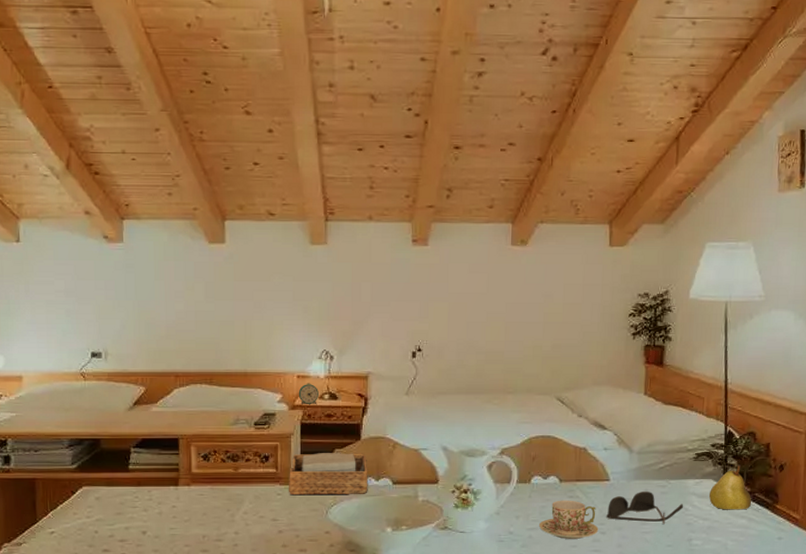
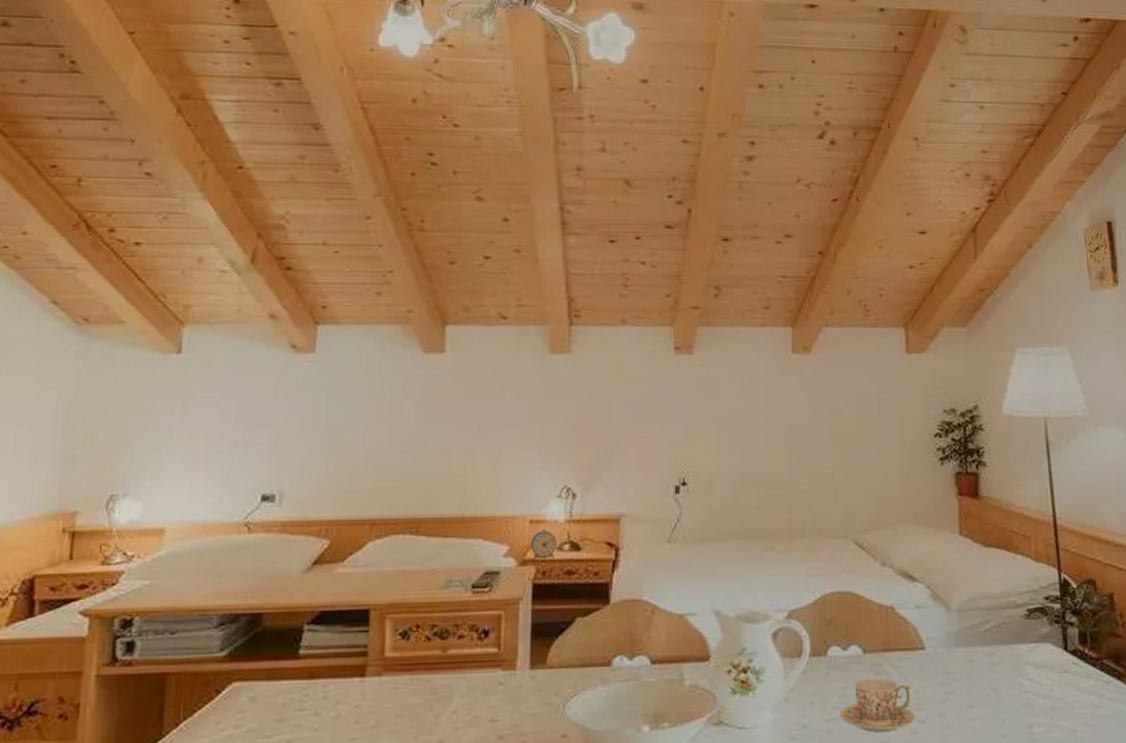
napkin holder: present [289,453,368,496] -> none [514,622,619,685]
eyeglasses: present [606,492,684,524] -> none [924,662,1019,706]
pear: present [709,464,752,510] -> none [1048,622,1100,684]

